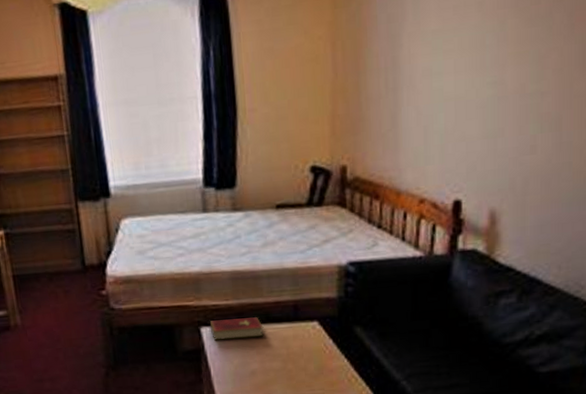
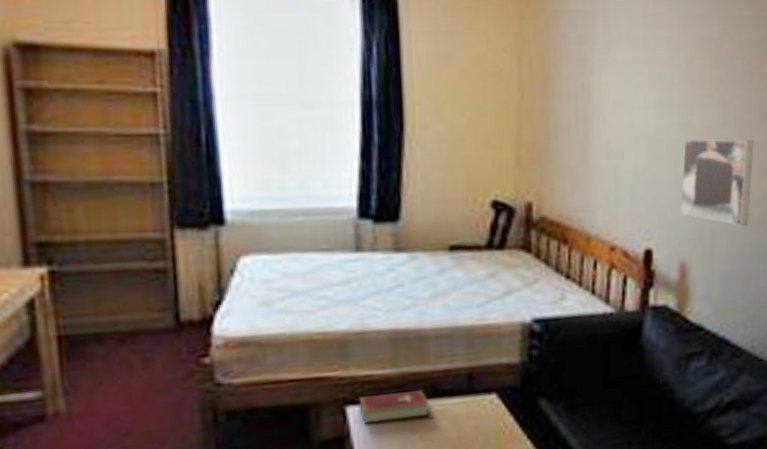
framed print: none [491,90,574,175] -> present [680,138,754,227]

